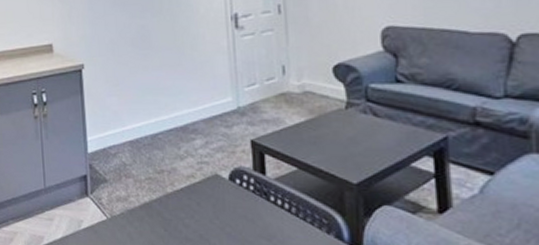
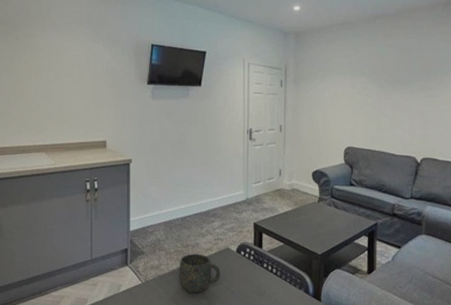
mug: none [152,182,210,235] -> present [179,254,221,294]

